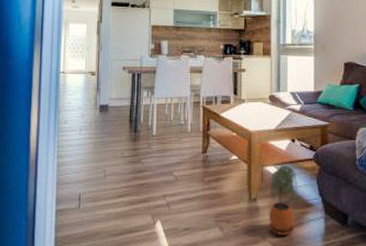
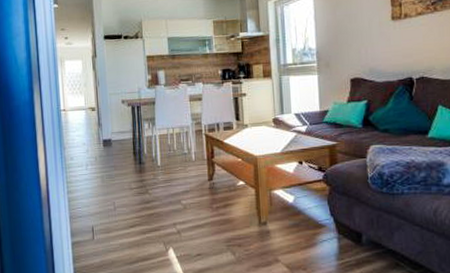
potted plant: present [268,164,297,235] -> none [279,187,308,256]

